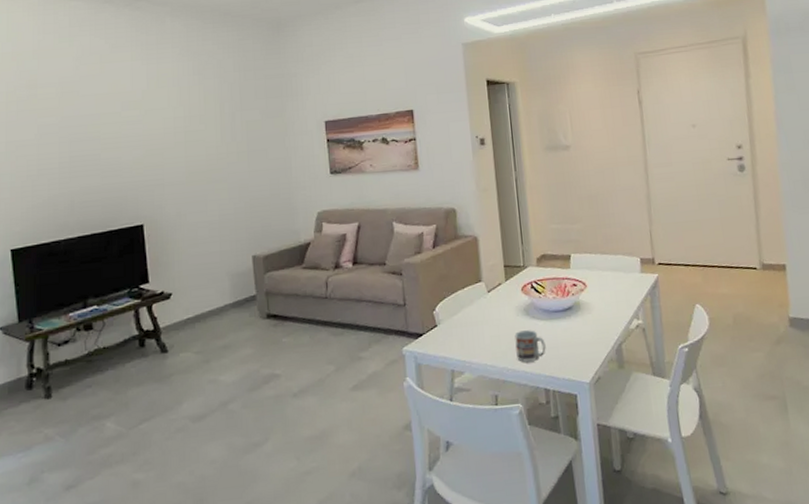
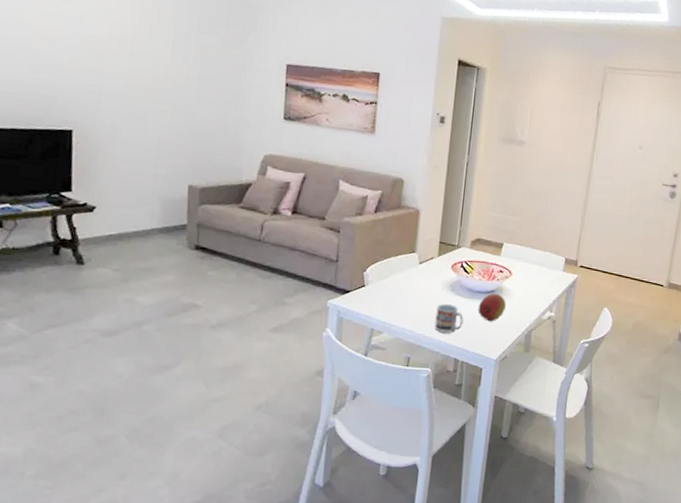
fruit: none [558,309,588,342] -> present [478,293,506,322]

